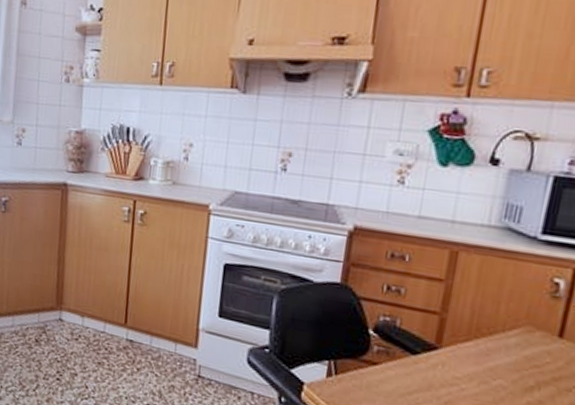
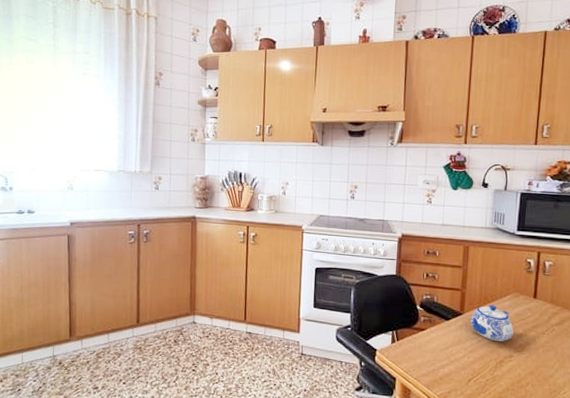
teapot: none [449,339,520,395] -> present [470,305,514,342]

